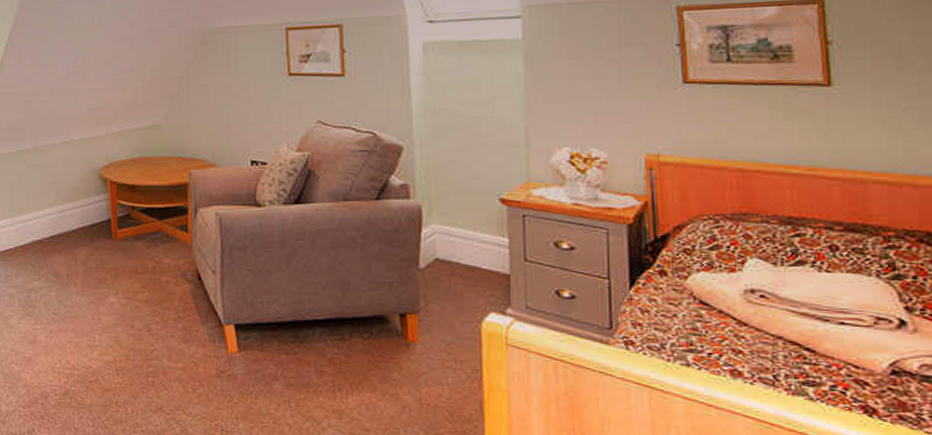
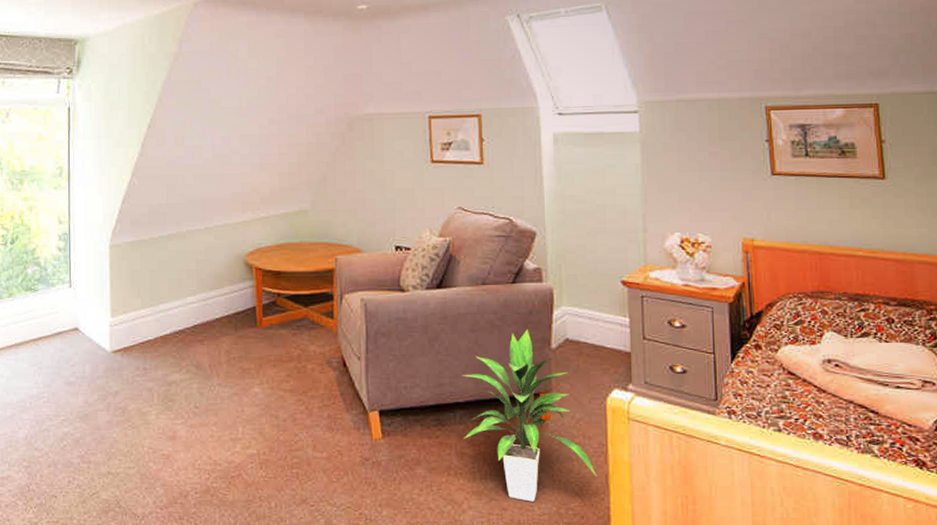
indoor plant: none [322,247,470,425] -> present [462,329,597,502]

